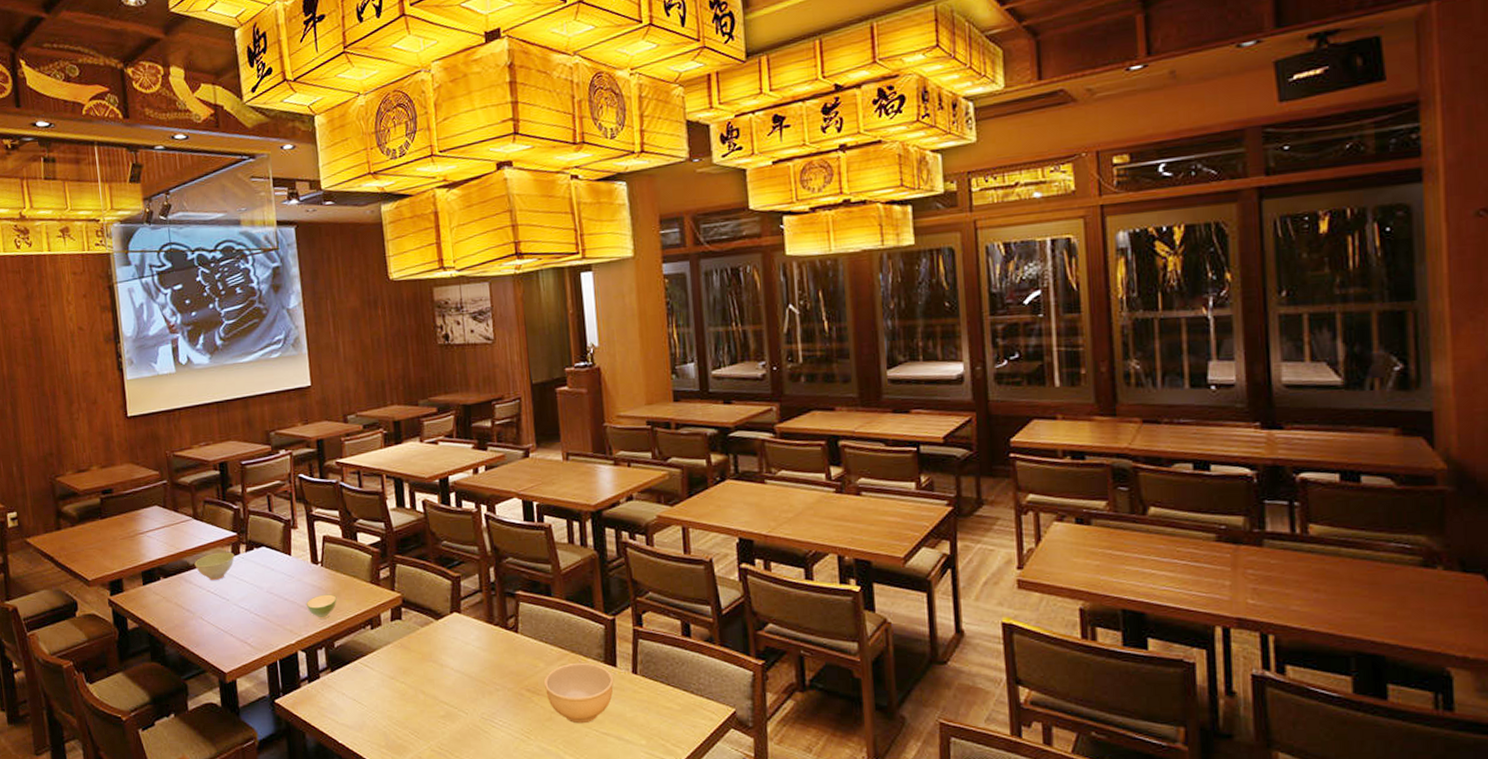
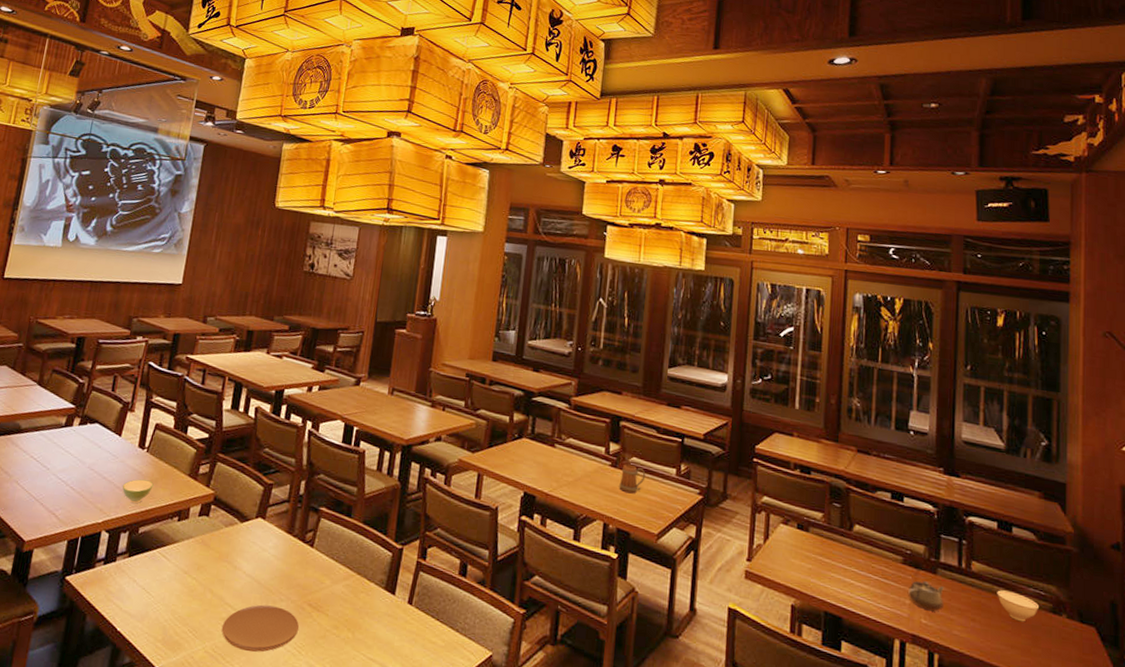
bowl: present [194,552,235,581] -> none [25,421,68,448]
plate: none [442,697,522,743] -> present [221,604,299,652]
soup bowl: present [543,662,614,724] -> none [325,584,391,647]
beer mug: none [849,487,880,519] -> present [619,464,646,494]
teapot: none [1226,557,1276,589] -> present [907,581,945,612]
bowl: none [1345,551,1405,583] -> present [997,590,1040,622]

